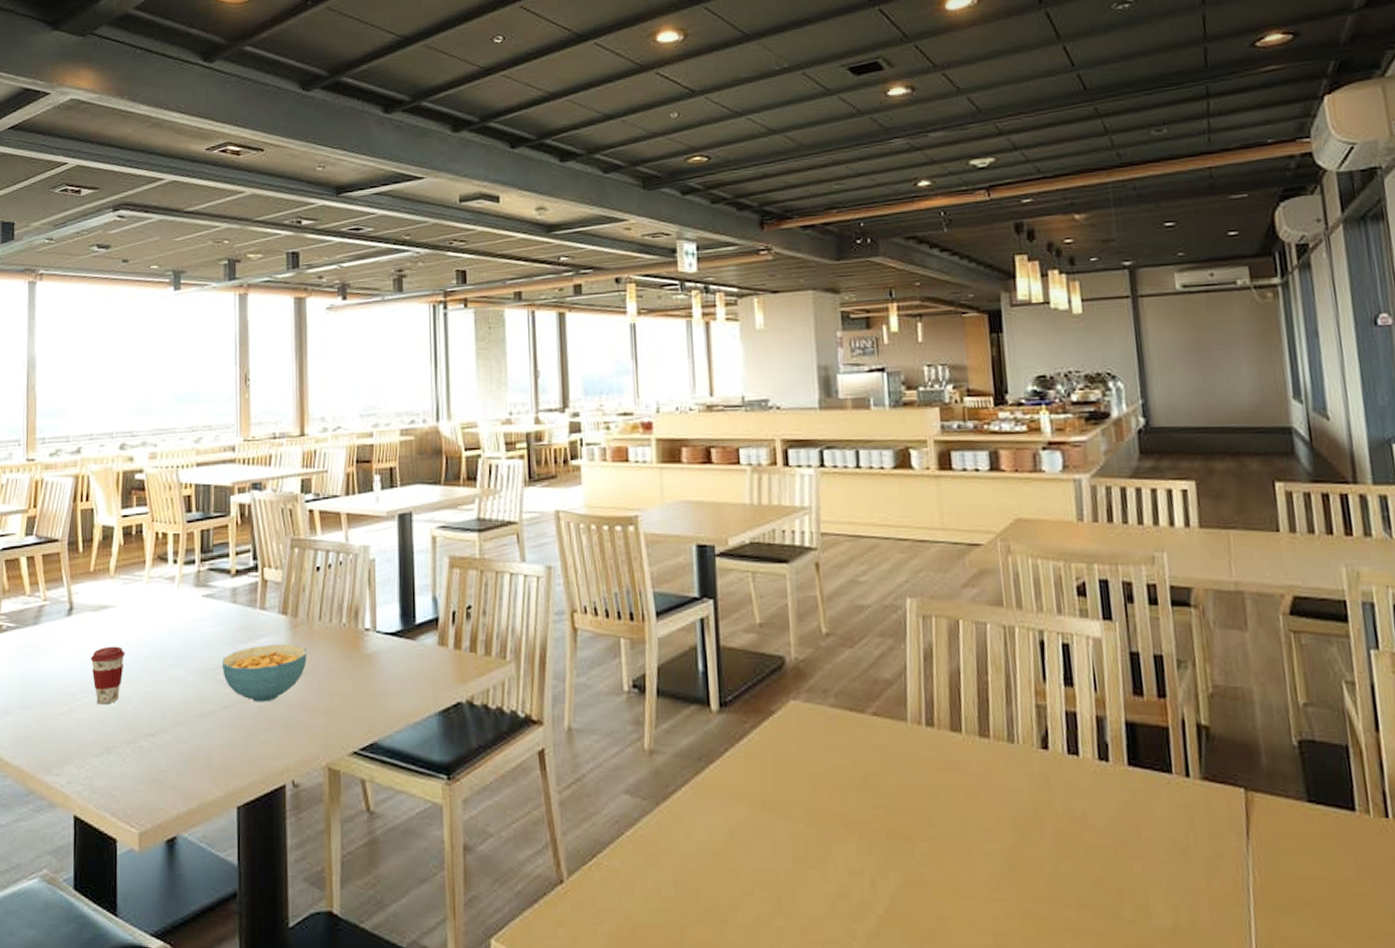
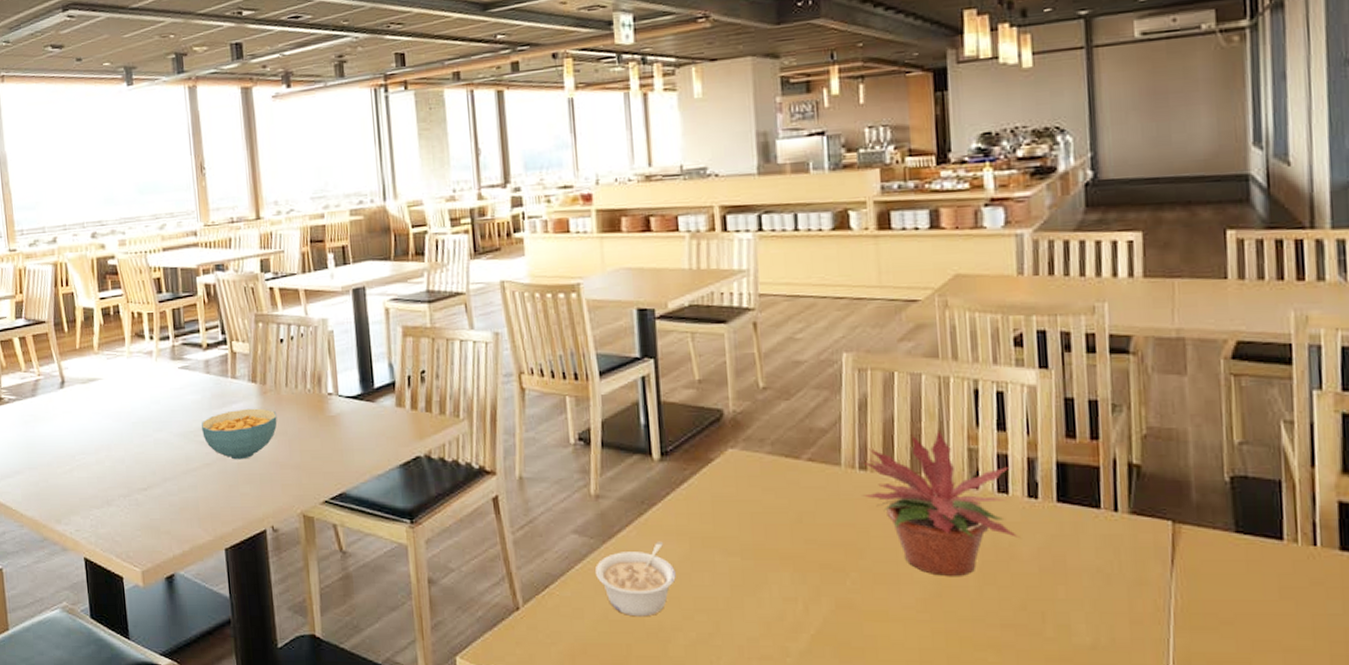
coffee cup: present [90,646,125,705] -> none [84,413,115,464]
legume: none [647,804,735,893] -> present [594,541,676,617]
potted plant: none [929,683,1093,848] -> present [862,429,1020,576]

